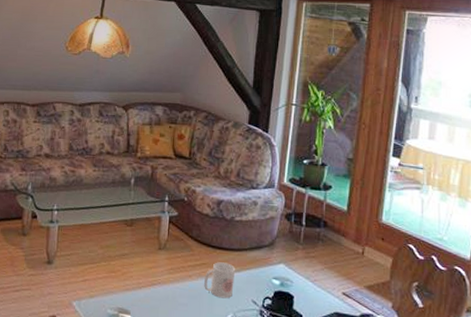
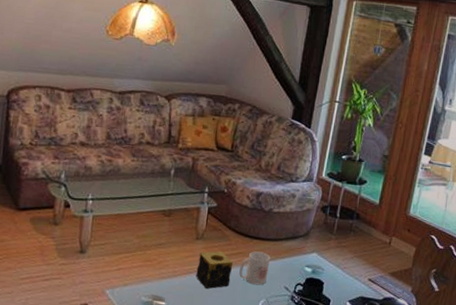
candle: none [160,261,198,302] -> present [196,251,233,289]

